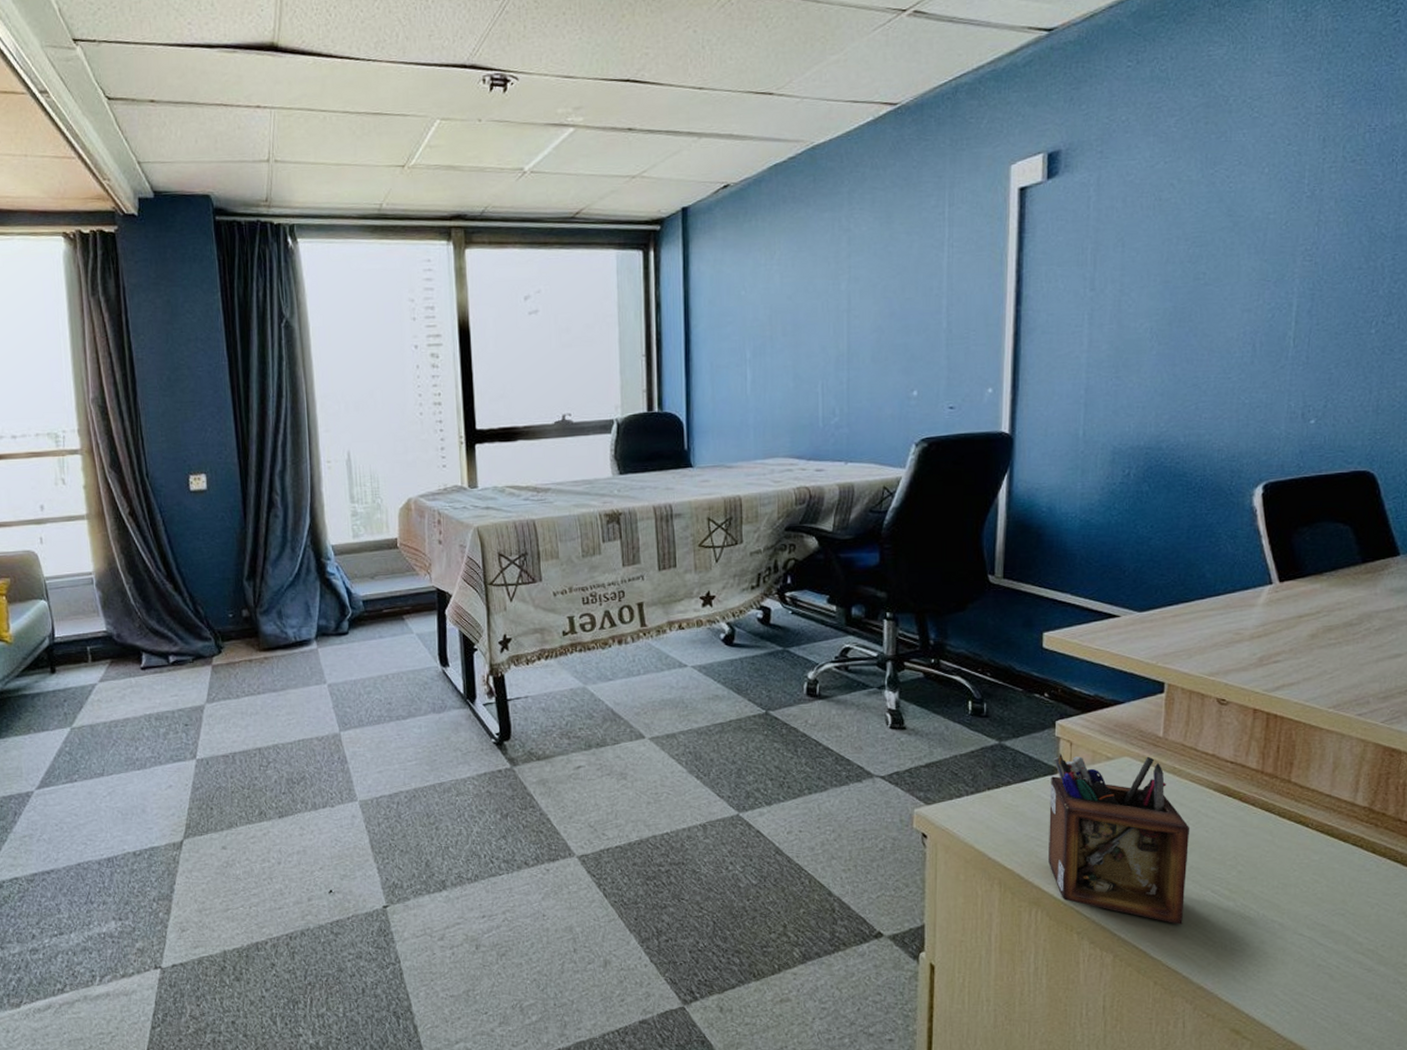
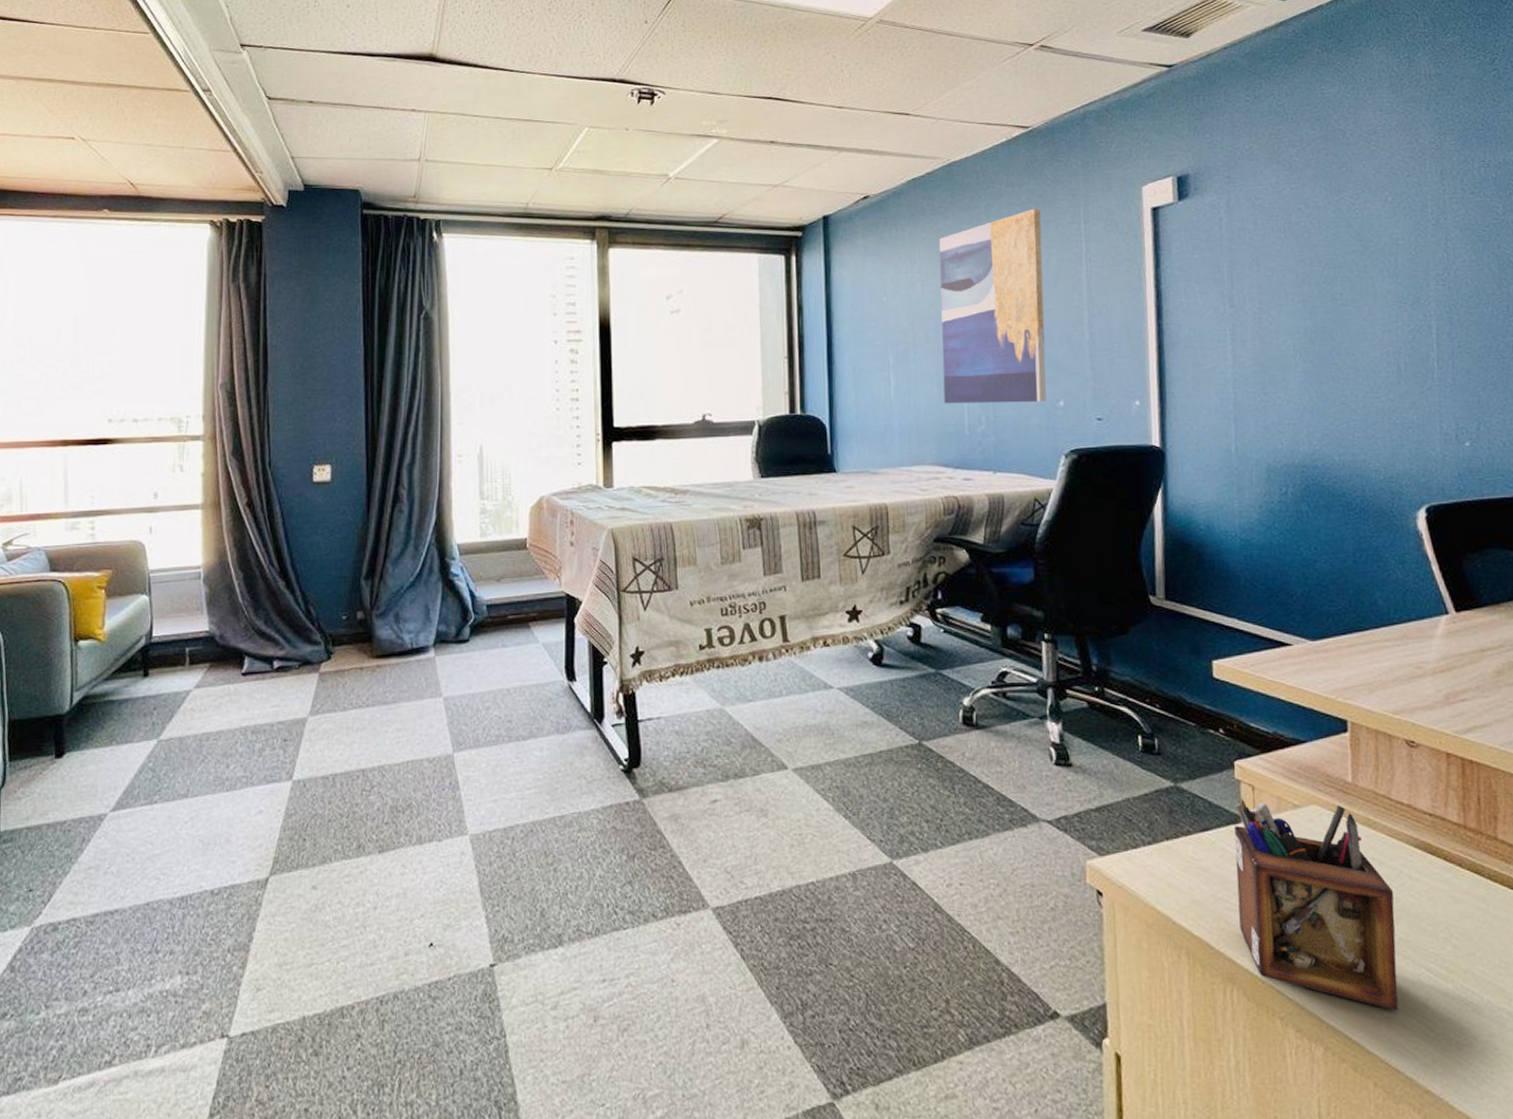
wall art: none [799,192,904,397] -> present [939,208,1047,404]

